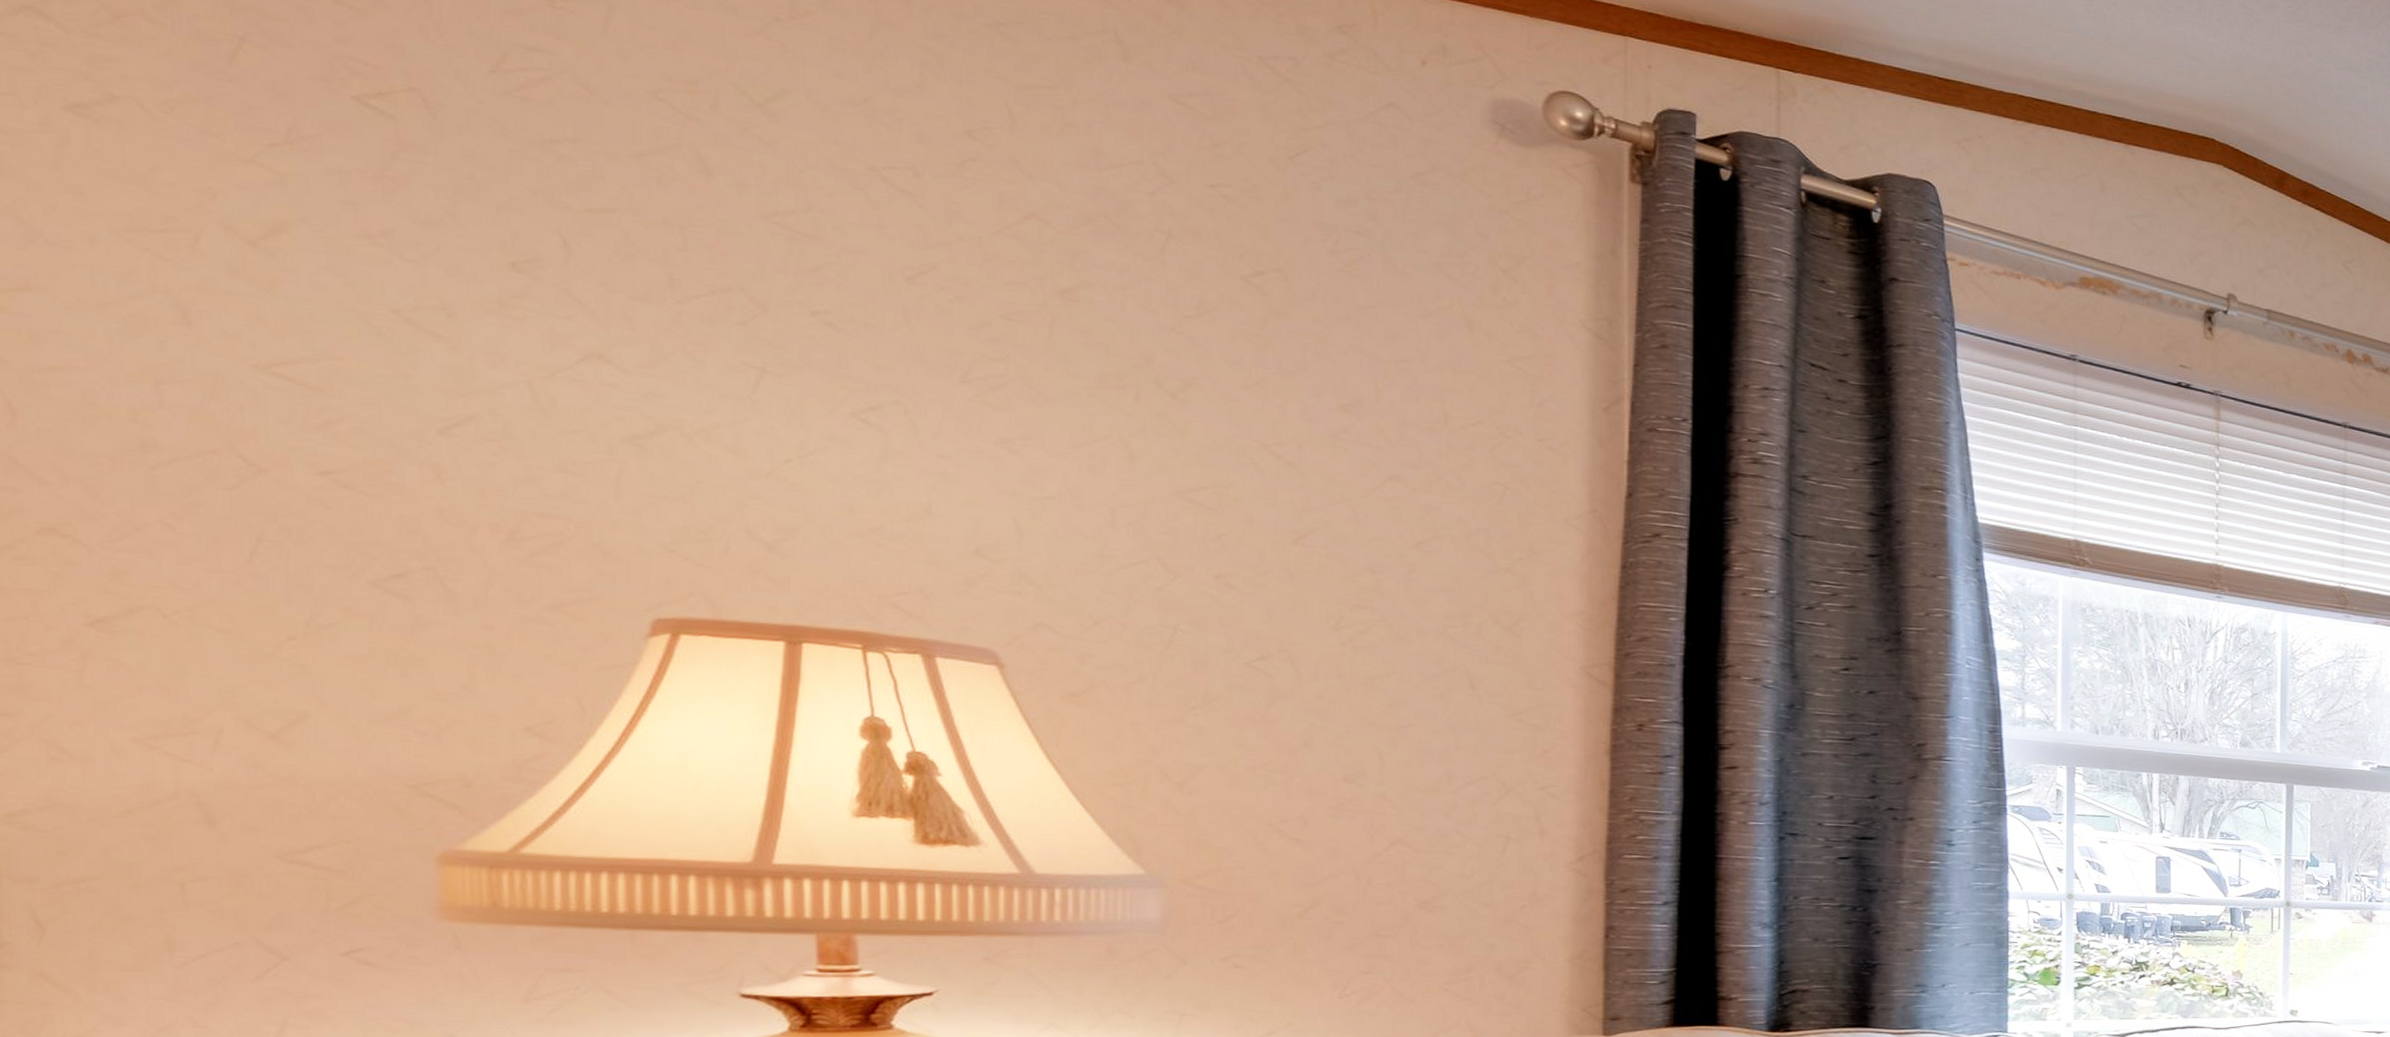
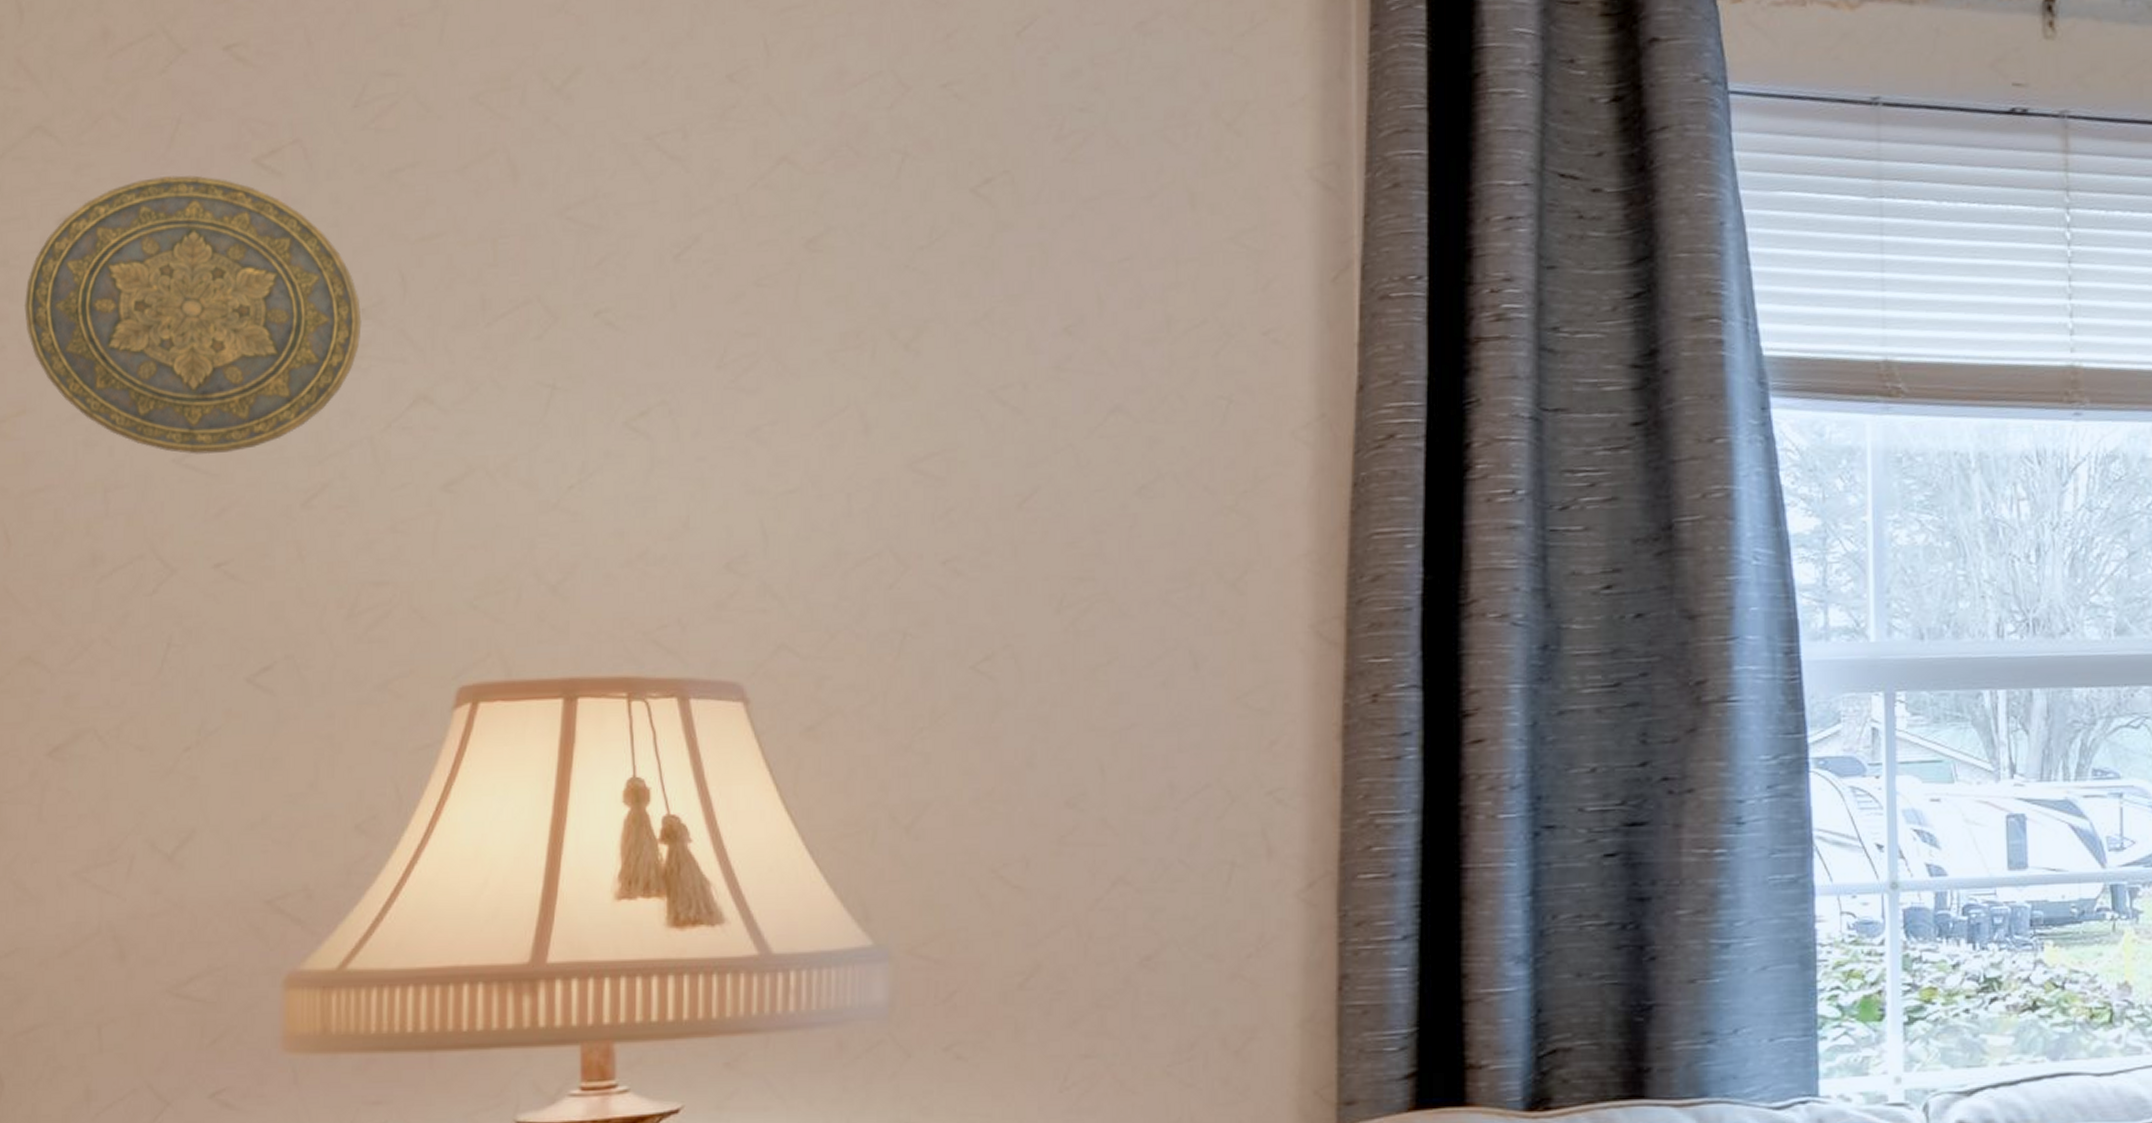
decorative plate: none [18,87,512,370] -> present [23,175,362,455]

